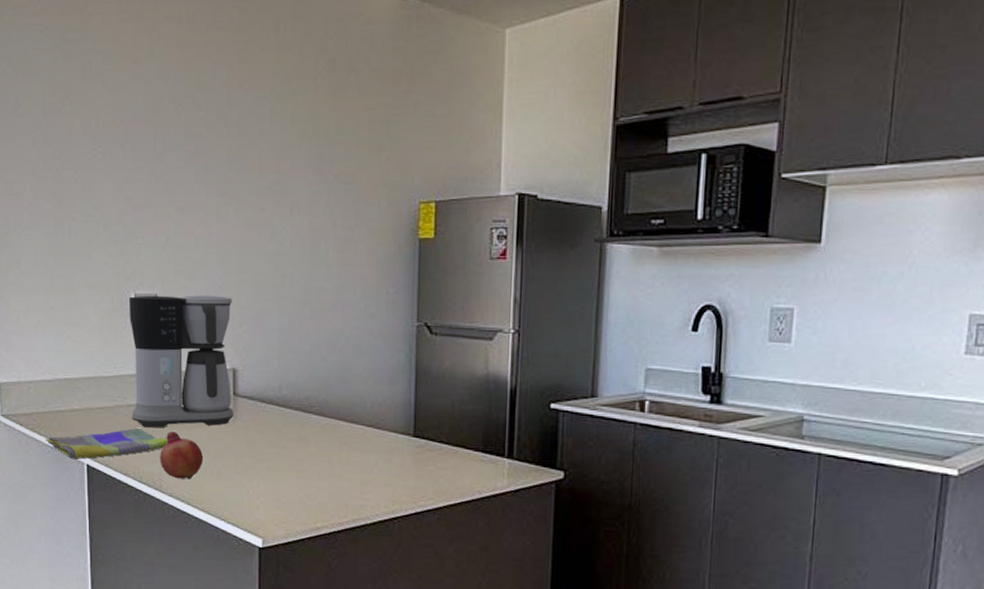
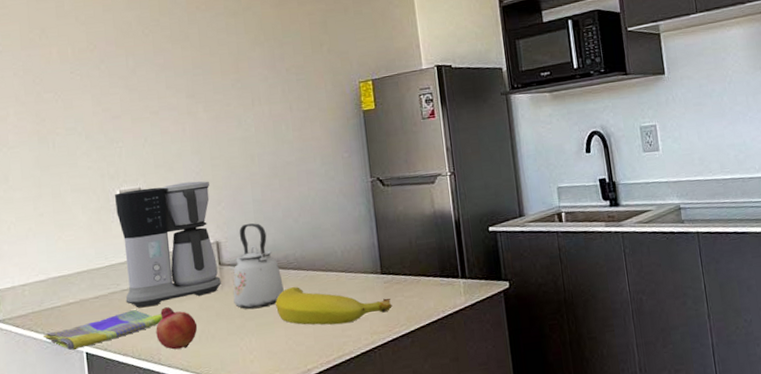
kettle: none [245,354,301,451] -> present [233,223,284,310]
banana: none [290,433,421,485] -> present [275,286,392,325]

